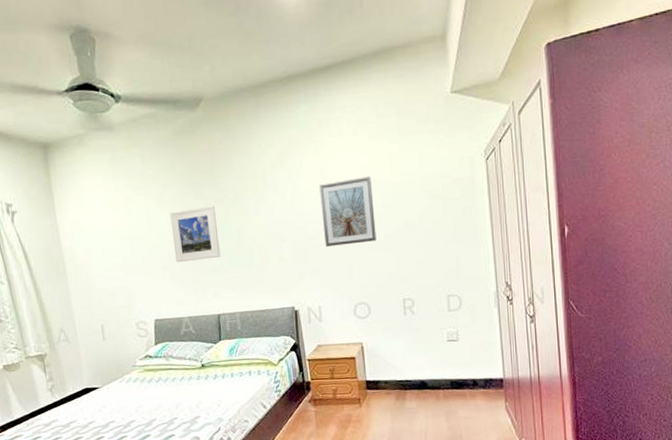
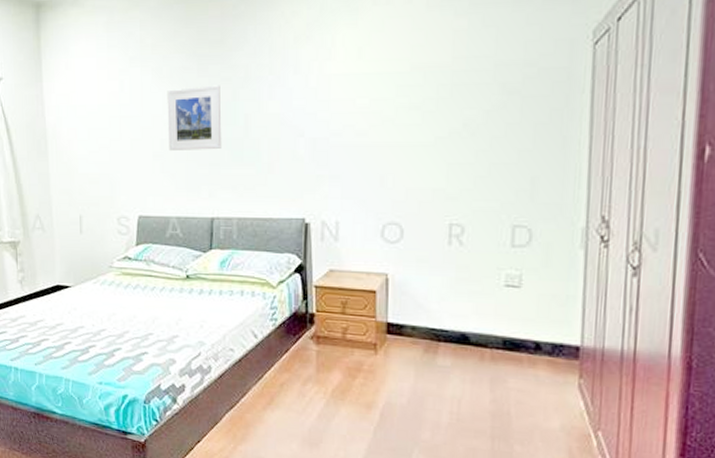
picture frame: present [319,176,377,247] -> none [353,59,424,147]

